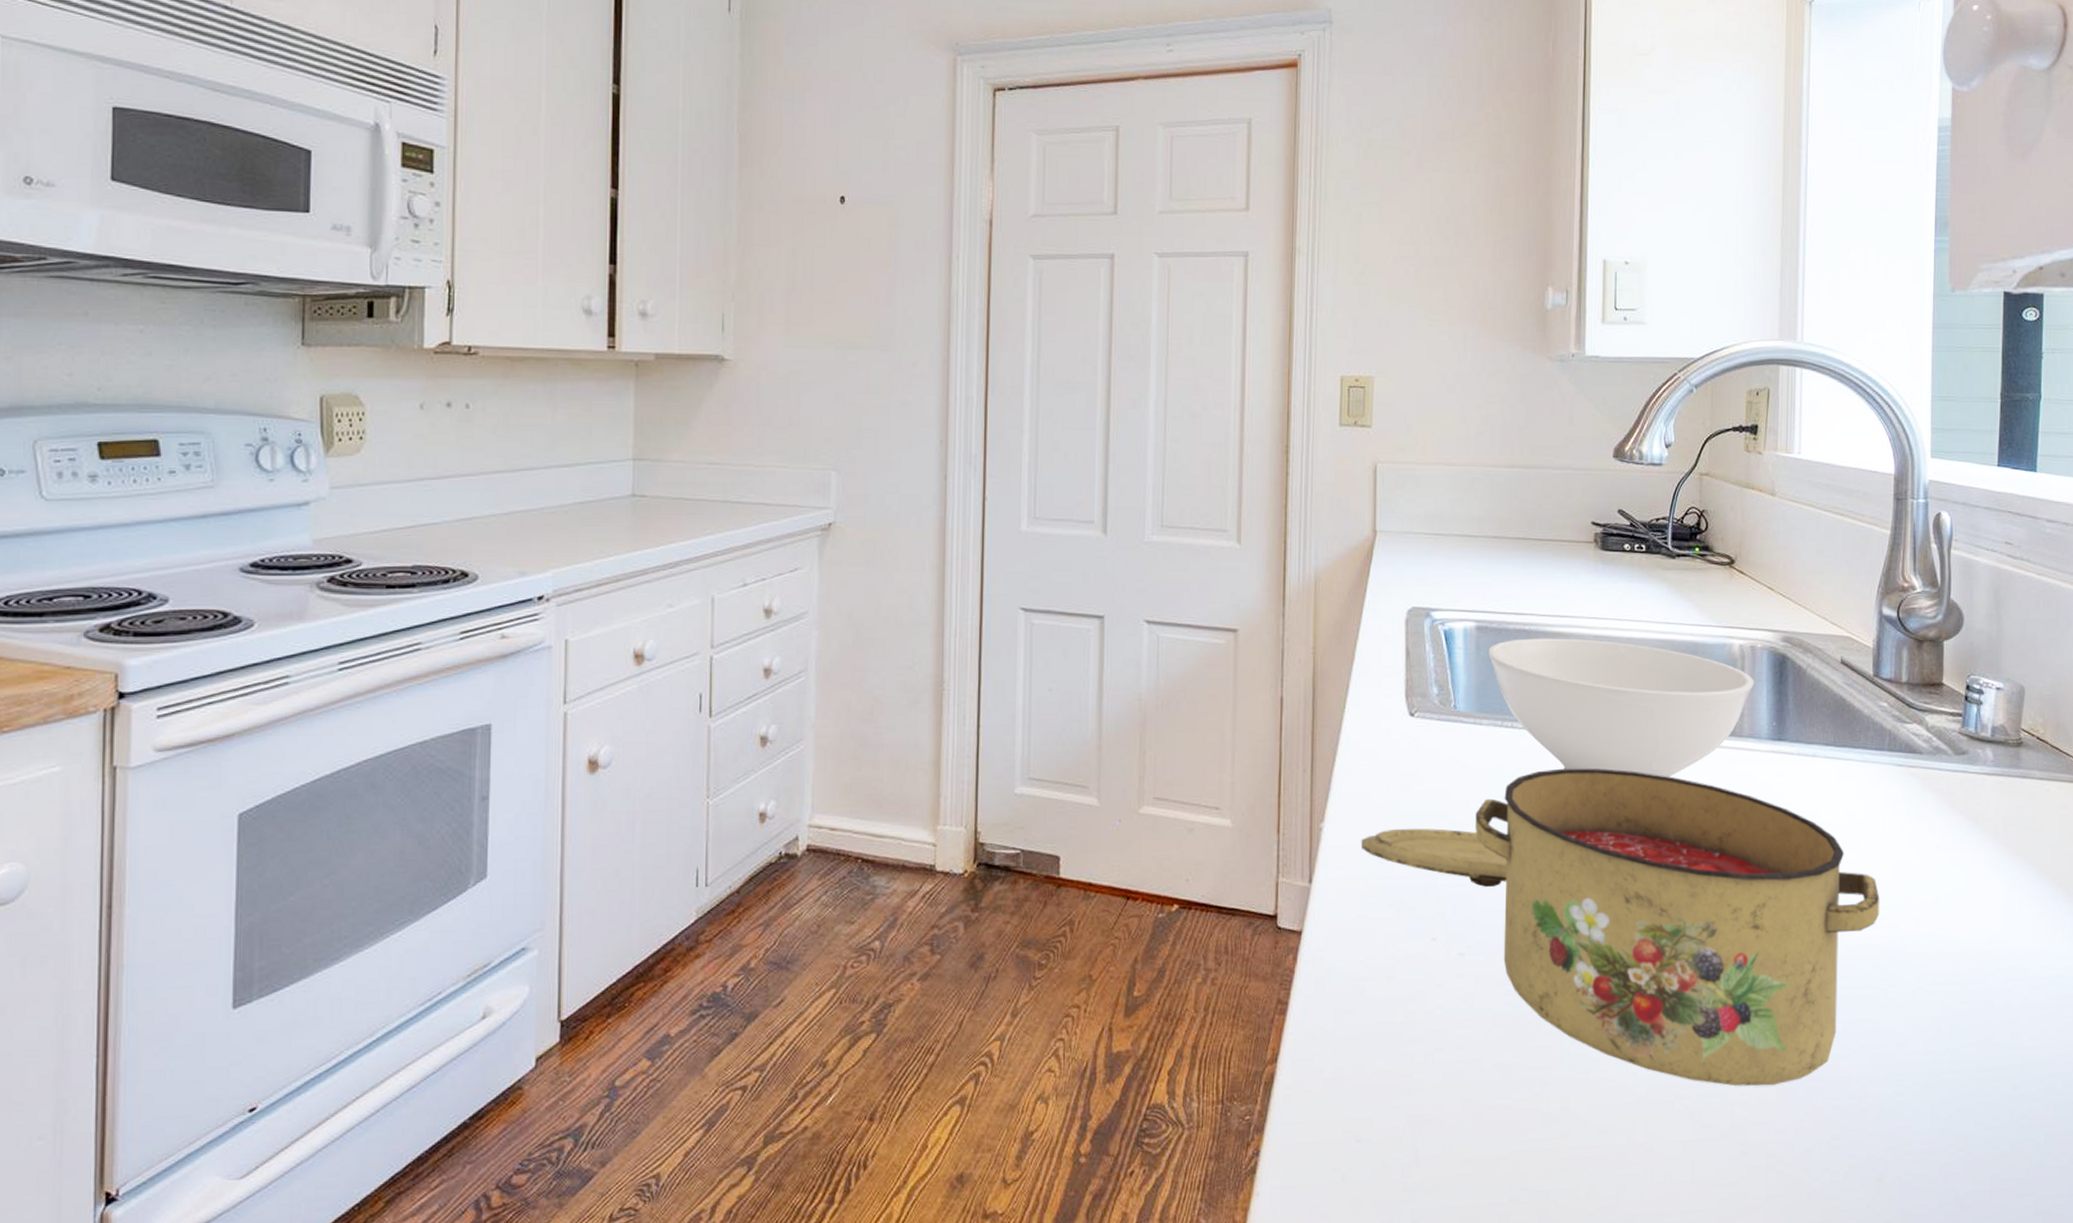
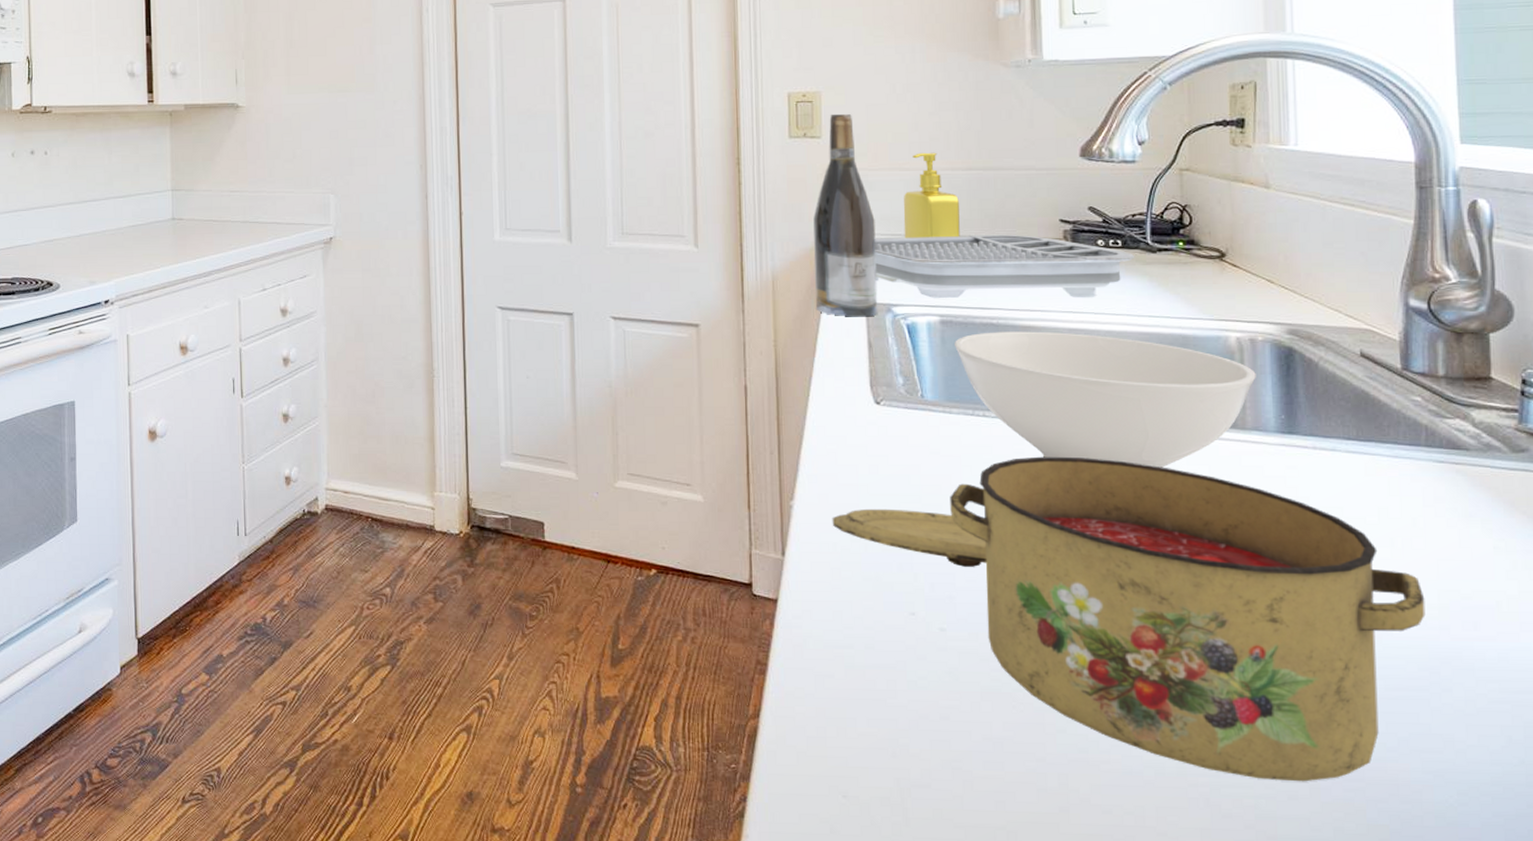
wine bottle: none [1356,401,1419,622] -> present [813,113,878,317]
dish rack: none [1417,536,1657,603] -> present [874,234,1135,298]
soap dispenser: none [1446,447,1500,538] -> present [903,152,960,238]

